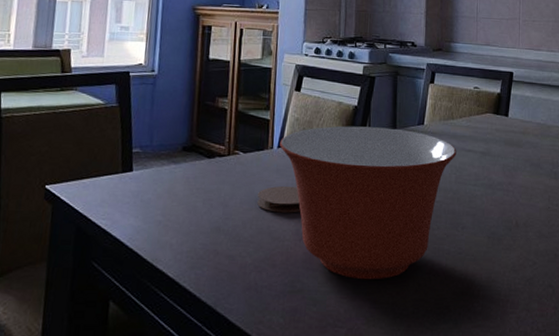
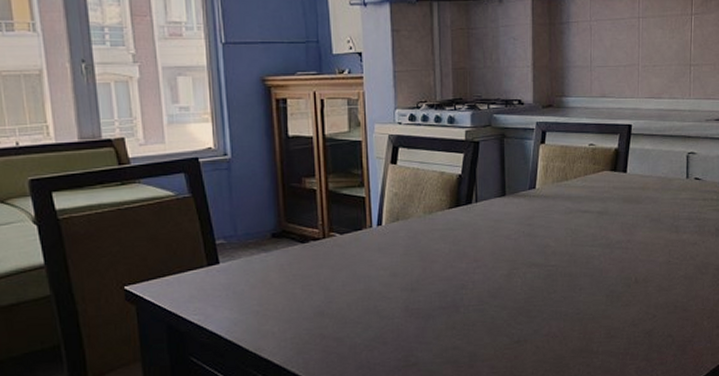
coaster: present [257,185,301,213] -> none [359,263,408,292]
mixing bowl: present [279,126,457,280] -> none [379,195,572,348]

